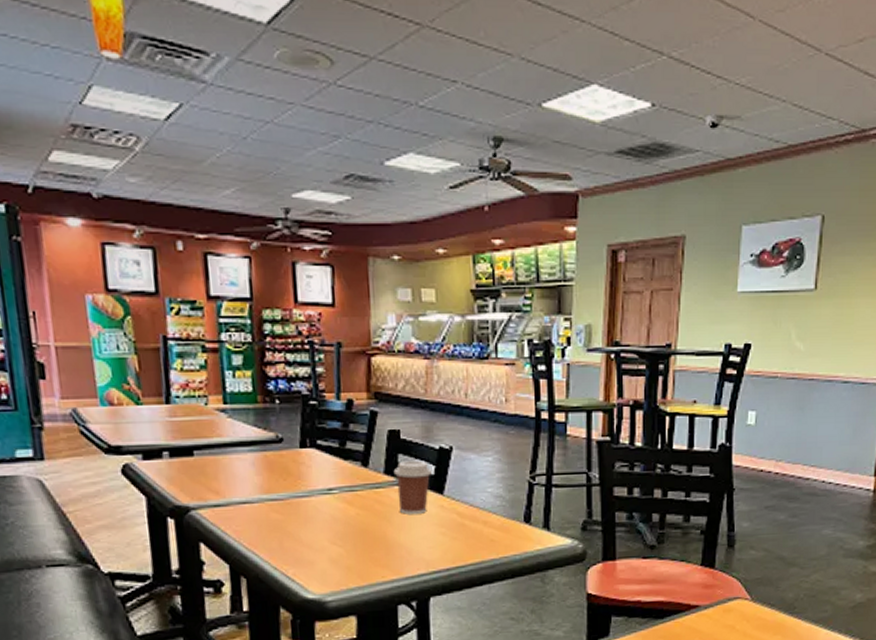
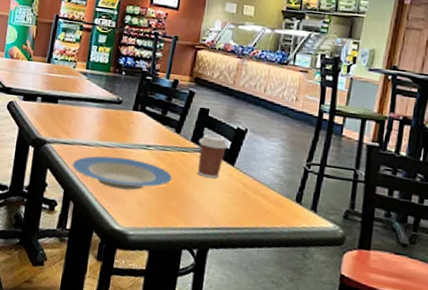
plate: none [232,509,369,550] -> present [72,155,173,190]

